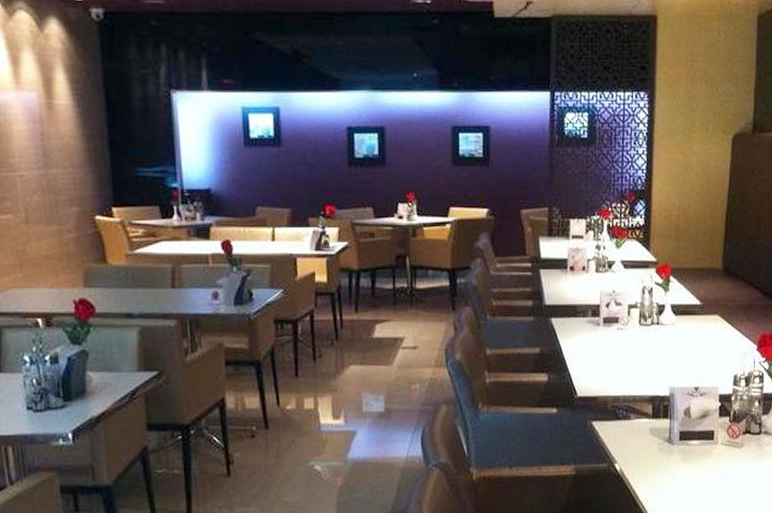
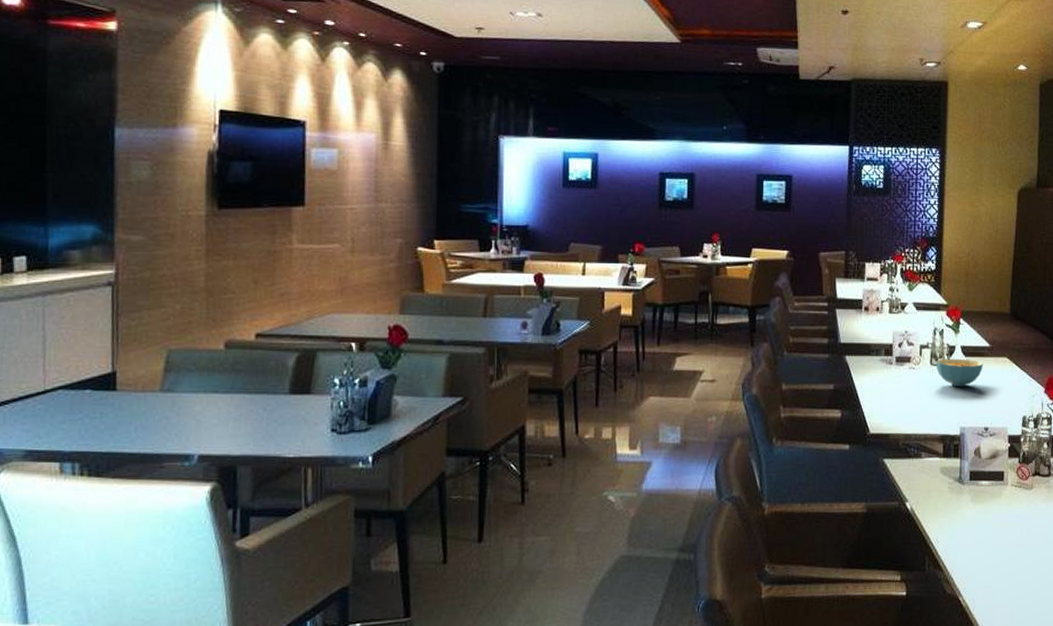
cereal bowl: none [644,318,694,347] -> present [935,358,983,387]

